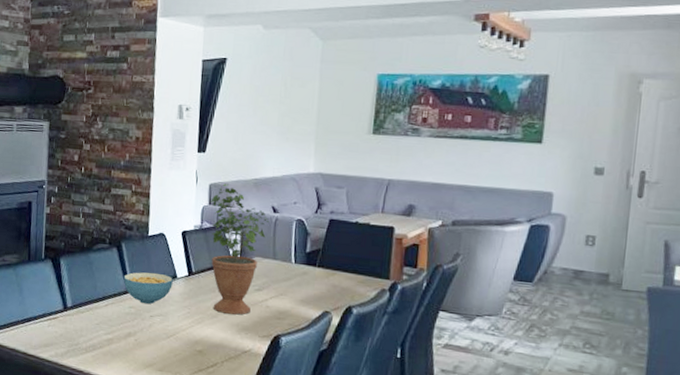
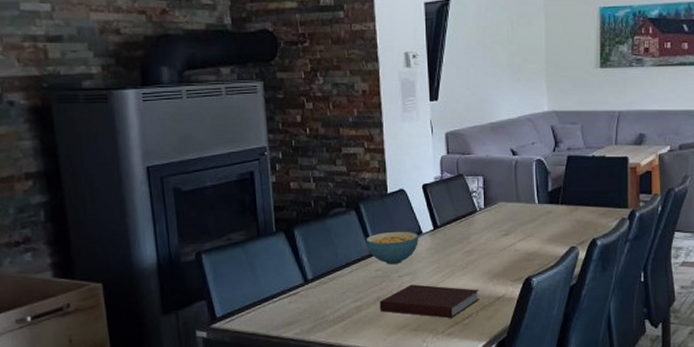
notebook: none [129,325,226,364] -> present [379,284,479,318]
potted plant: present [209,183,270,315] -> none [447,131,510,263]

